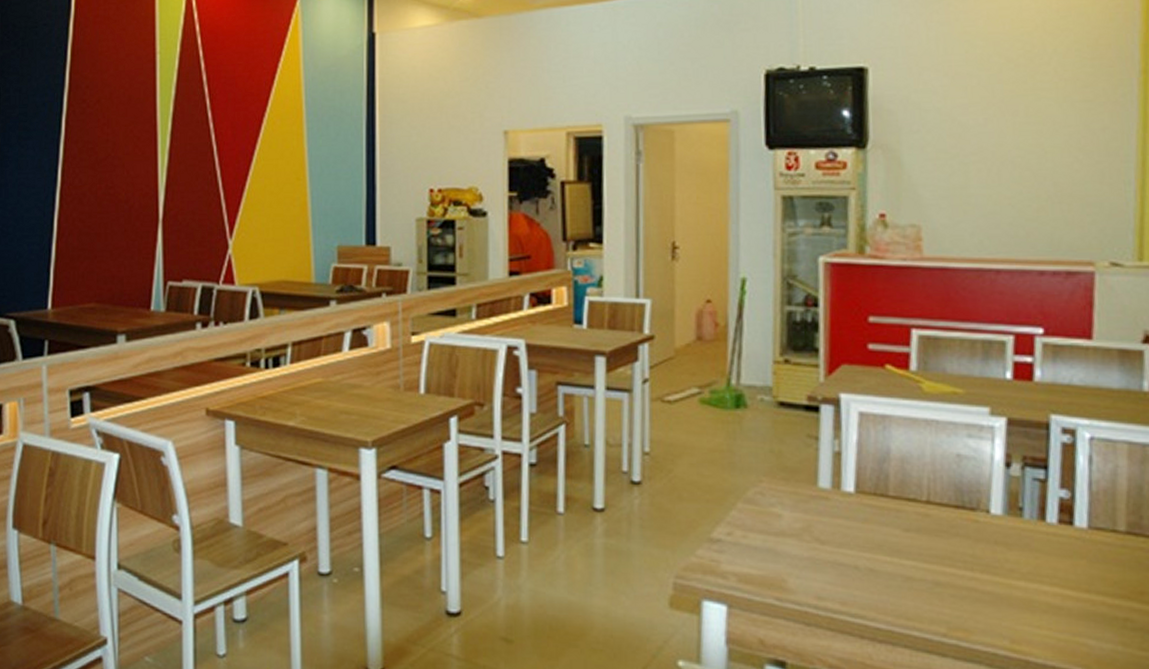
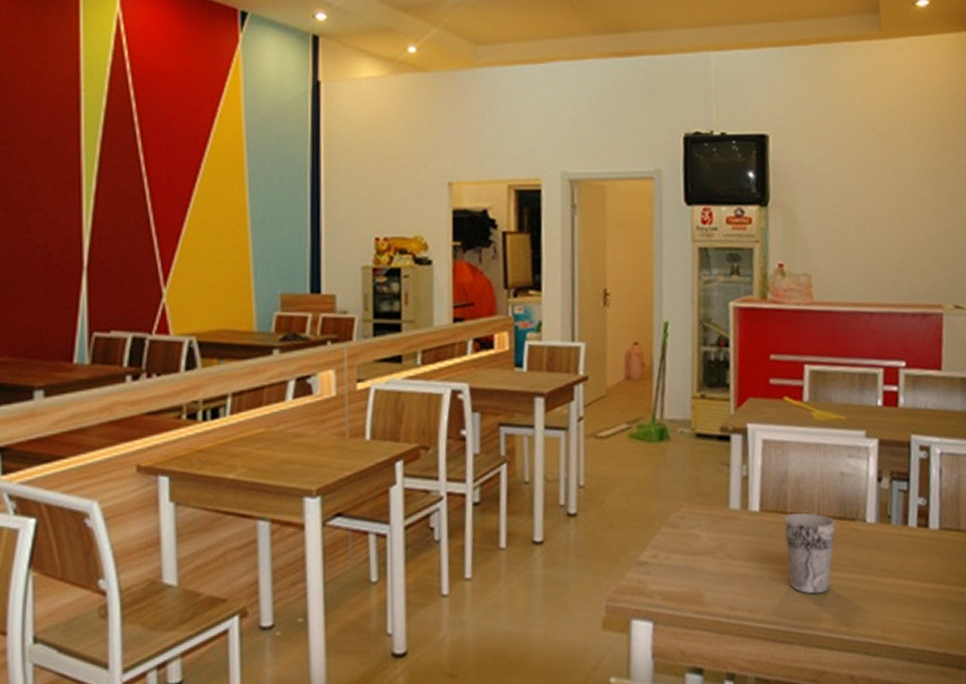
cup: none [884,497,952,591] -> present [783,512,837,594]

